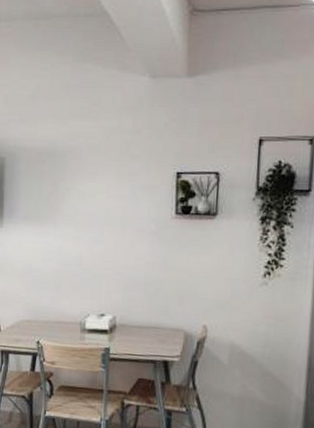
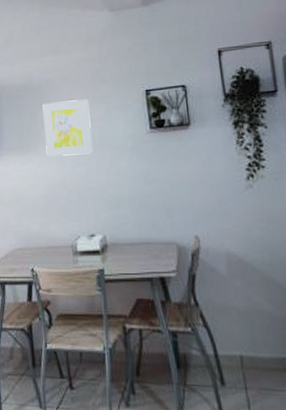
wall art: none [63,173,115,233] -> present [42,99,92,157]

